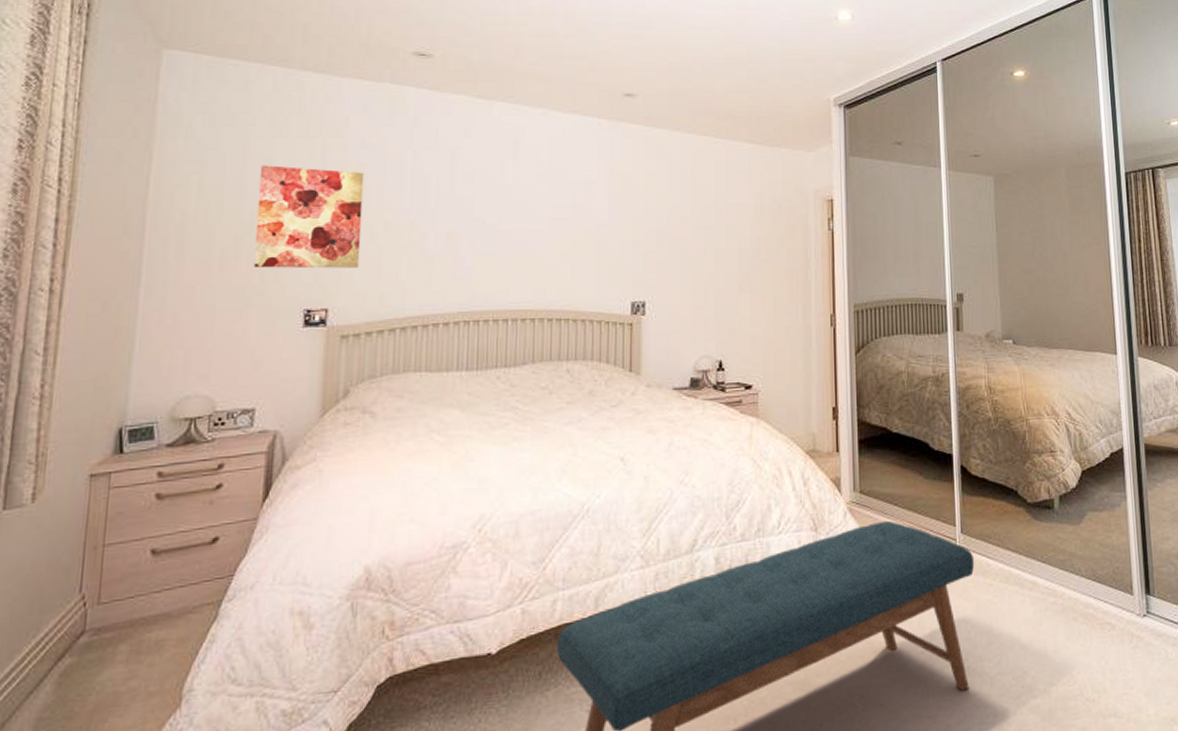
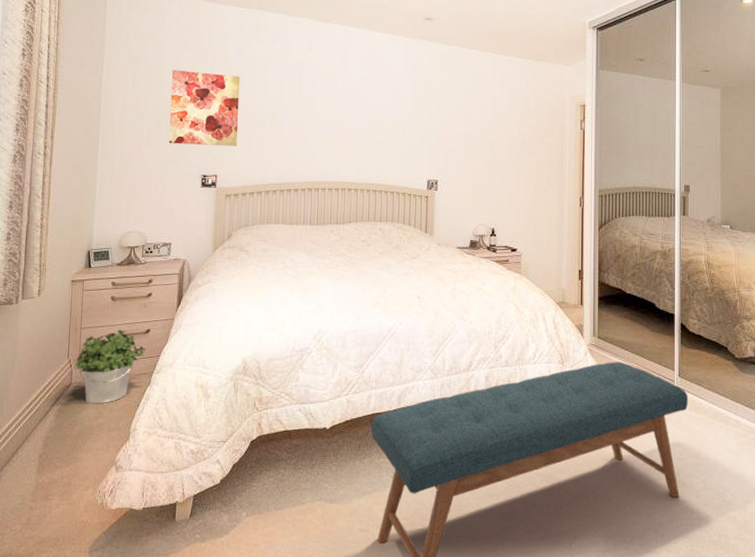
potted plant: none [90,541,212,660] -> present [74,330,146,404]

